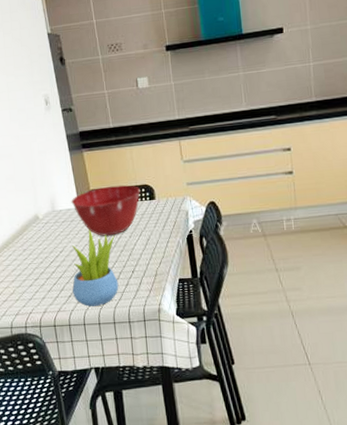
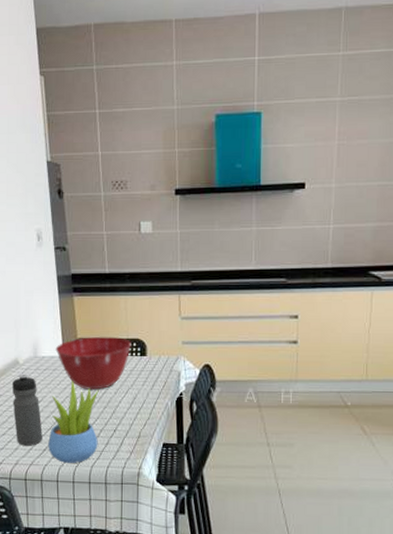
water bottle: none [34,227,67,295] -> present [11,374,43,446]

